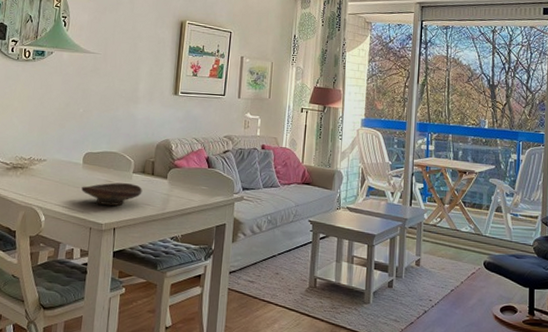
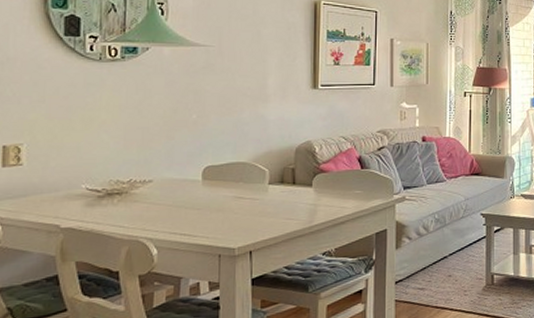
decorative bowl: present [81,182,143,206] -> none [203,197,283,226]

